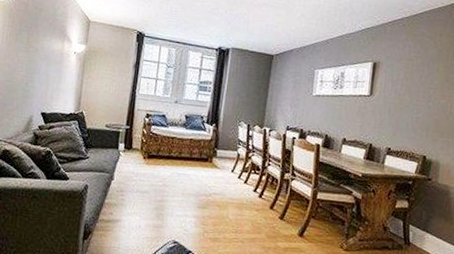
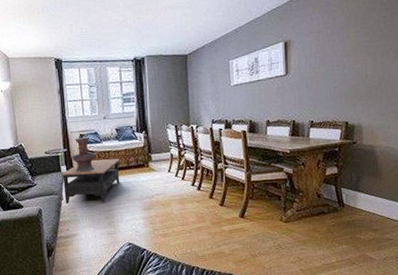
coffee table: none [115,143,183,192] -> present [61,159,120,205]
decorative urn: none [132,116,160,155] -> present [71,136,96,172]

